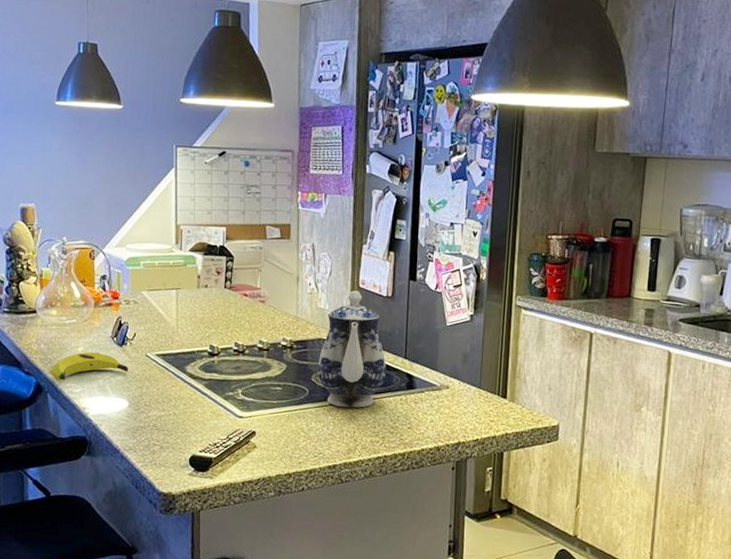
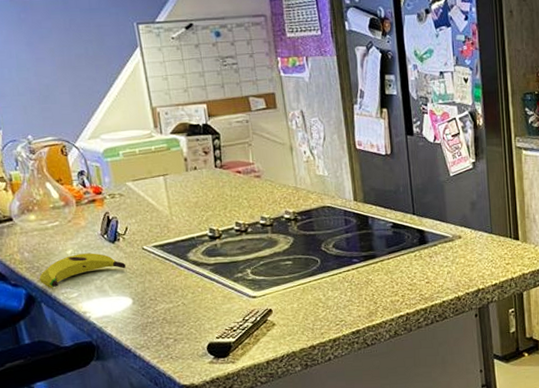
teapot: present [317,290,386,408] -> none [325,153,397,272]

